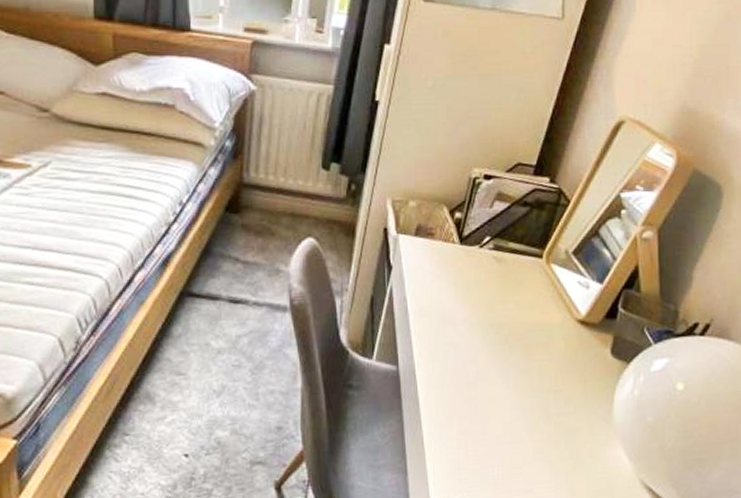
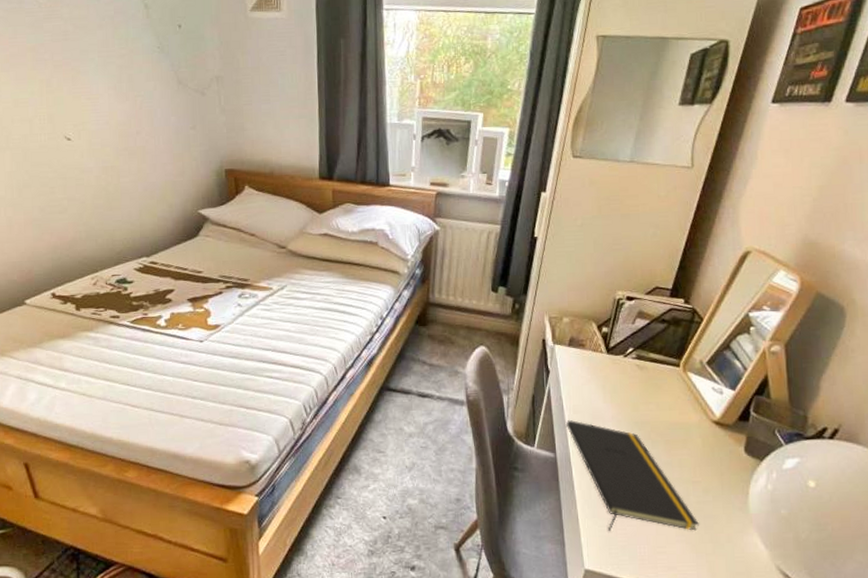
notepad: none [411,325,559,453] -> present [566,420,699,531]

